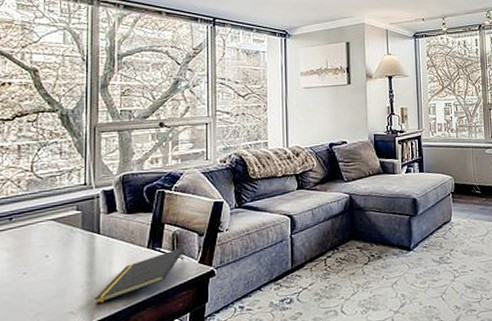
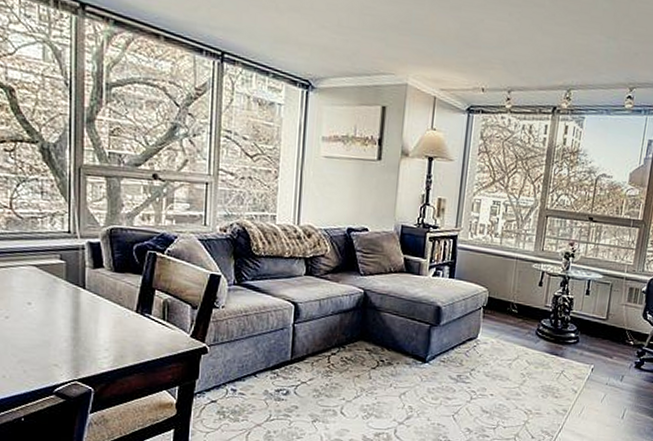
notepad: present [95,247,184,305] -> none [80,317,176,362]

